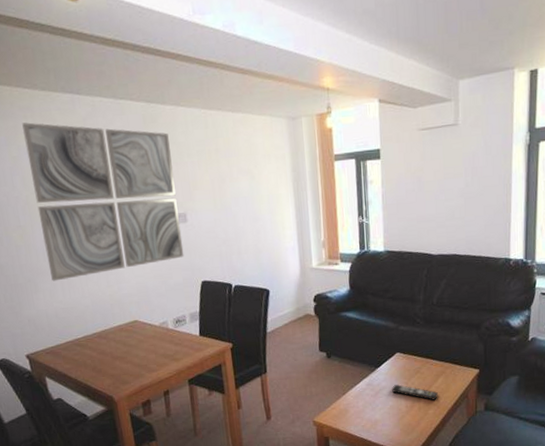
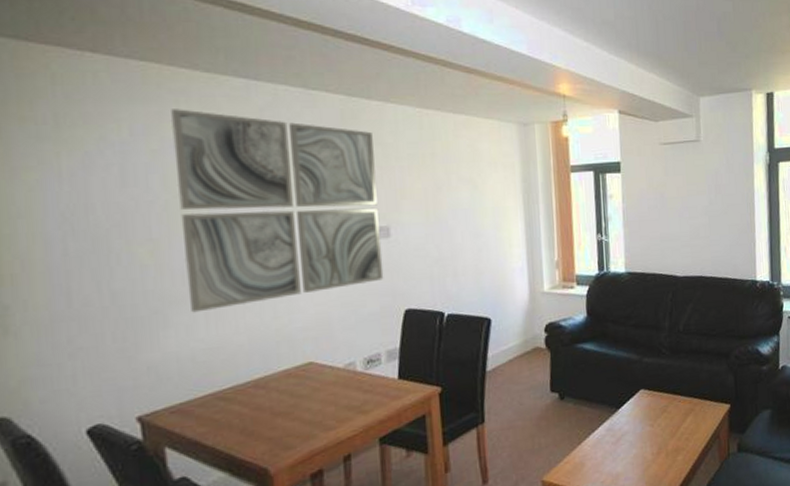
remote control: present [391,384,438,400] -> none [634,427,687,444]

